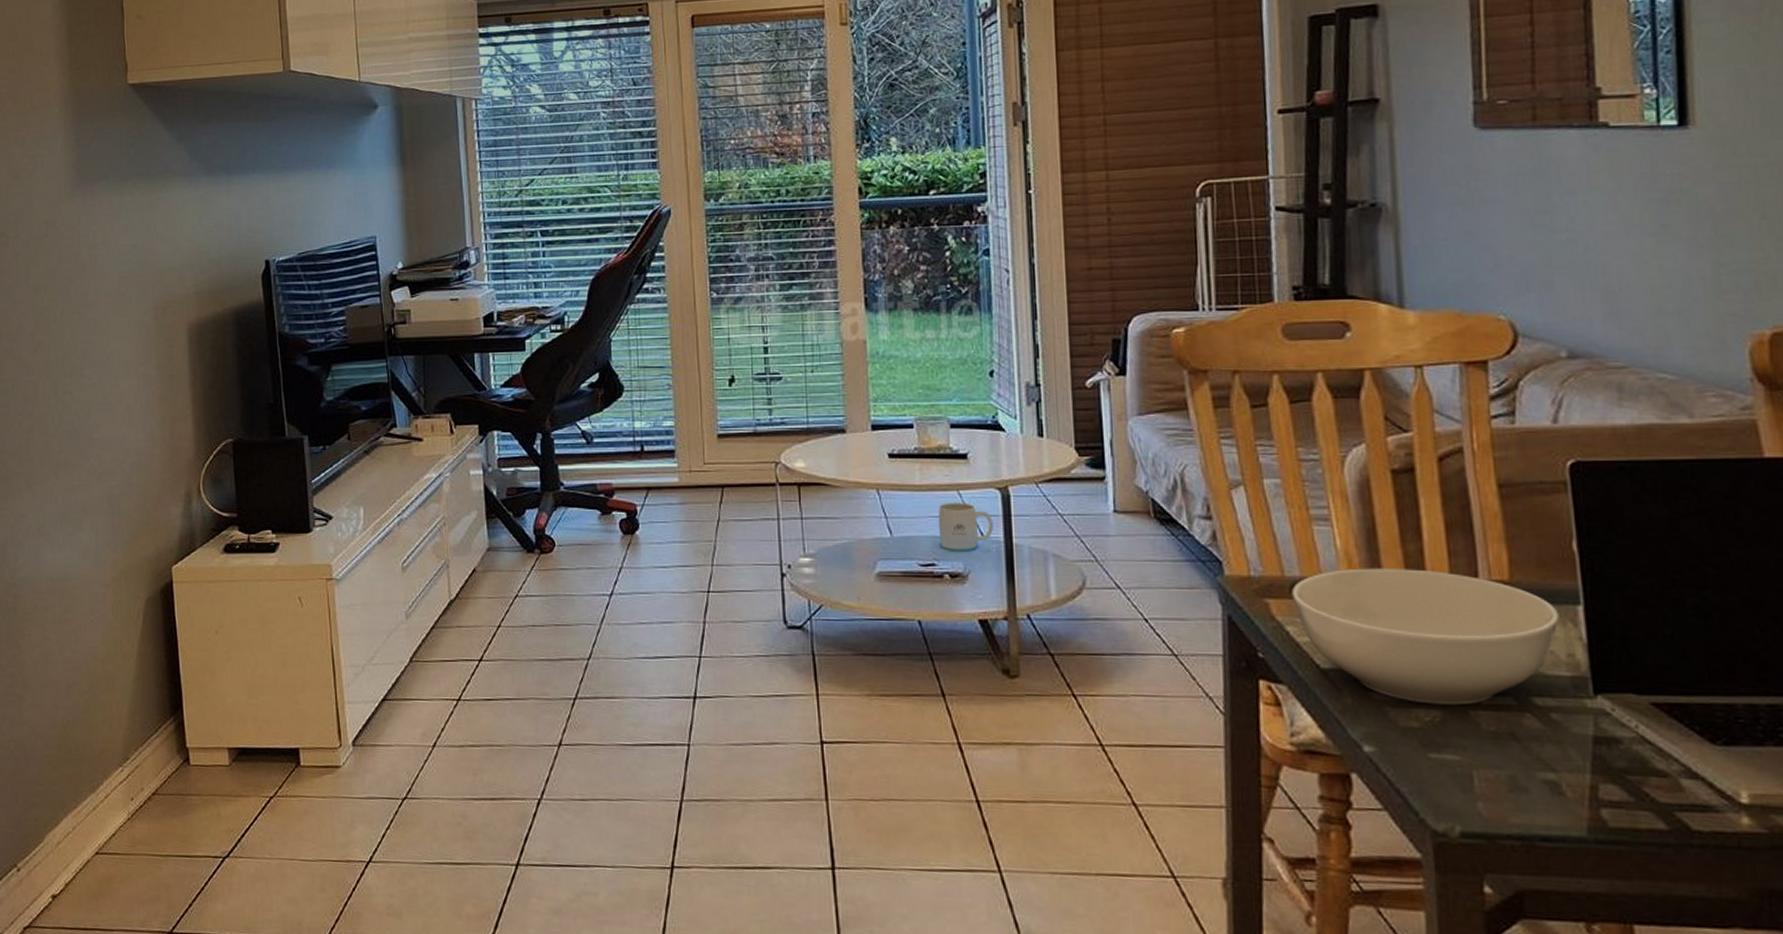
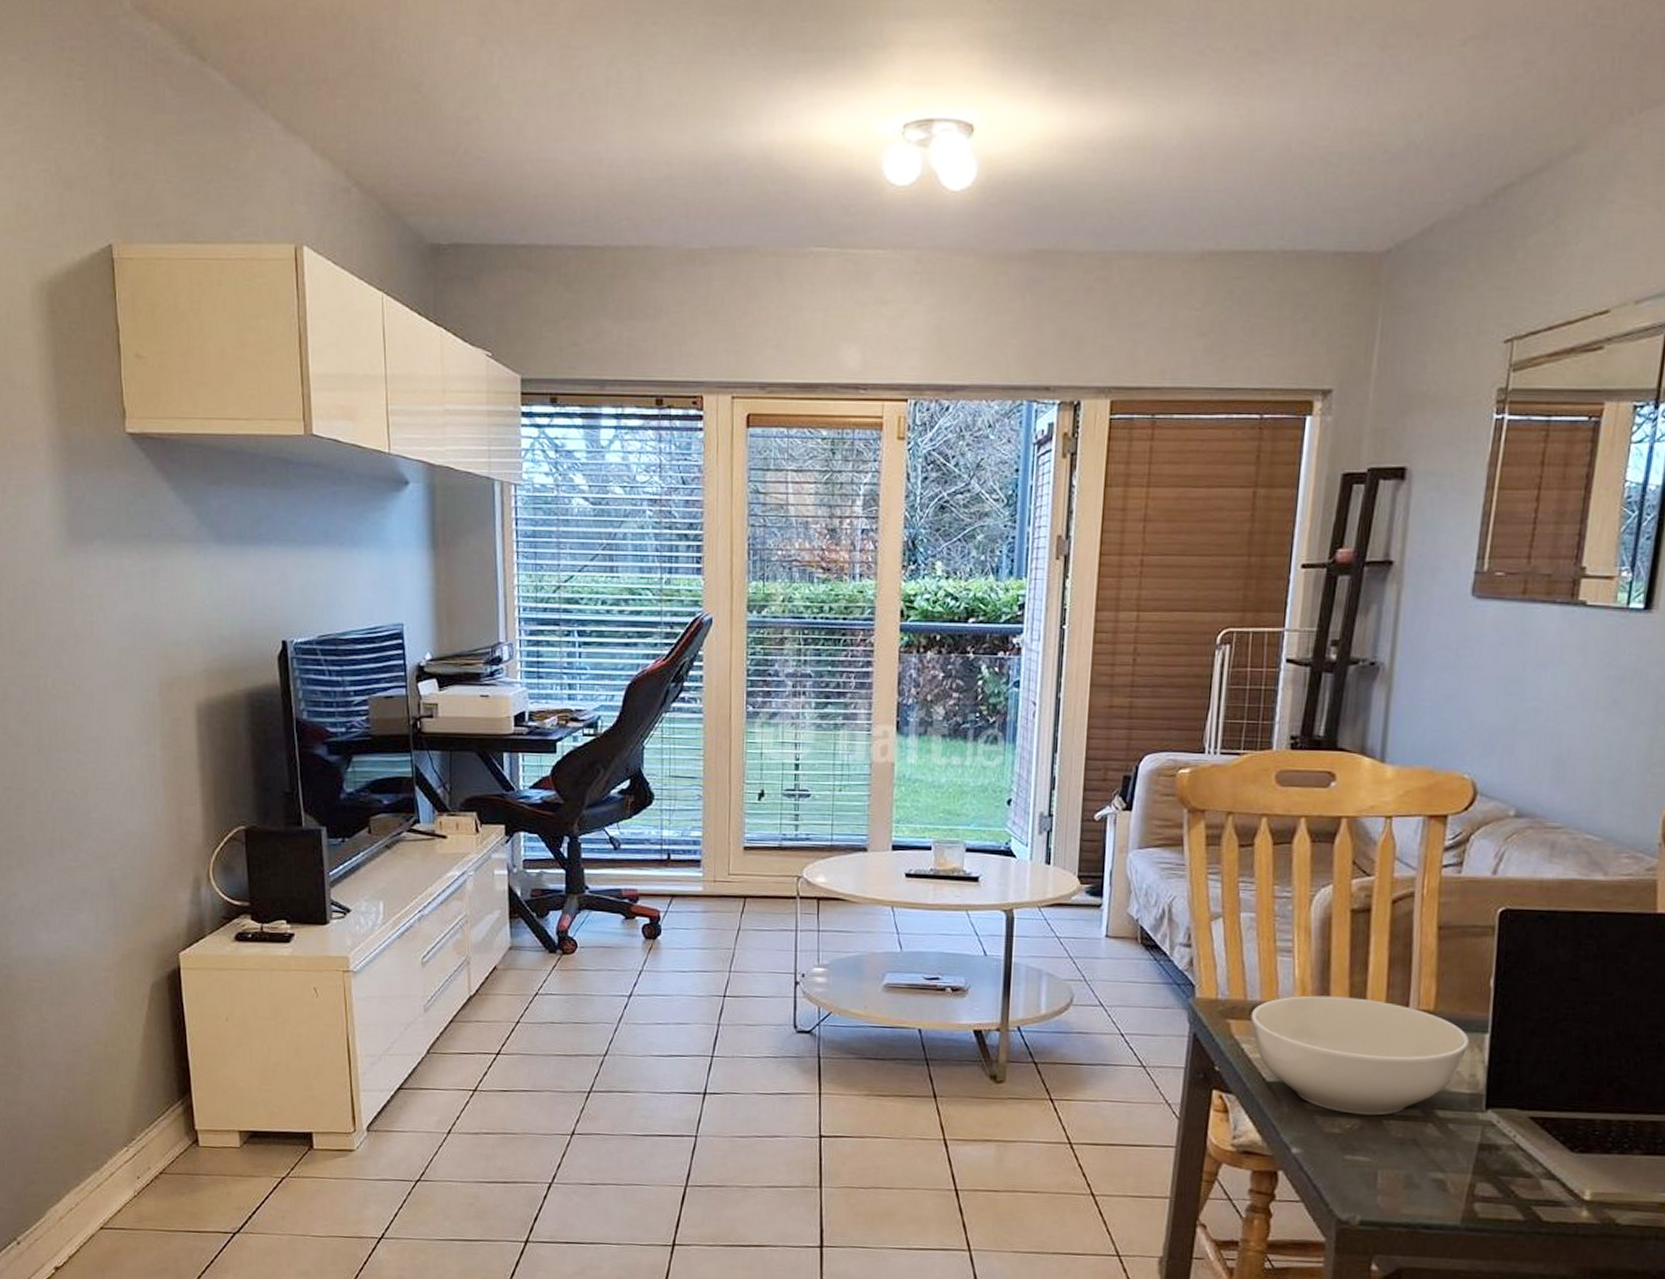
mug: present [937,503,993,552] -> none [945,922,996,968]

